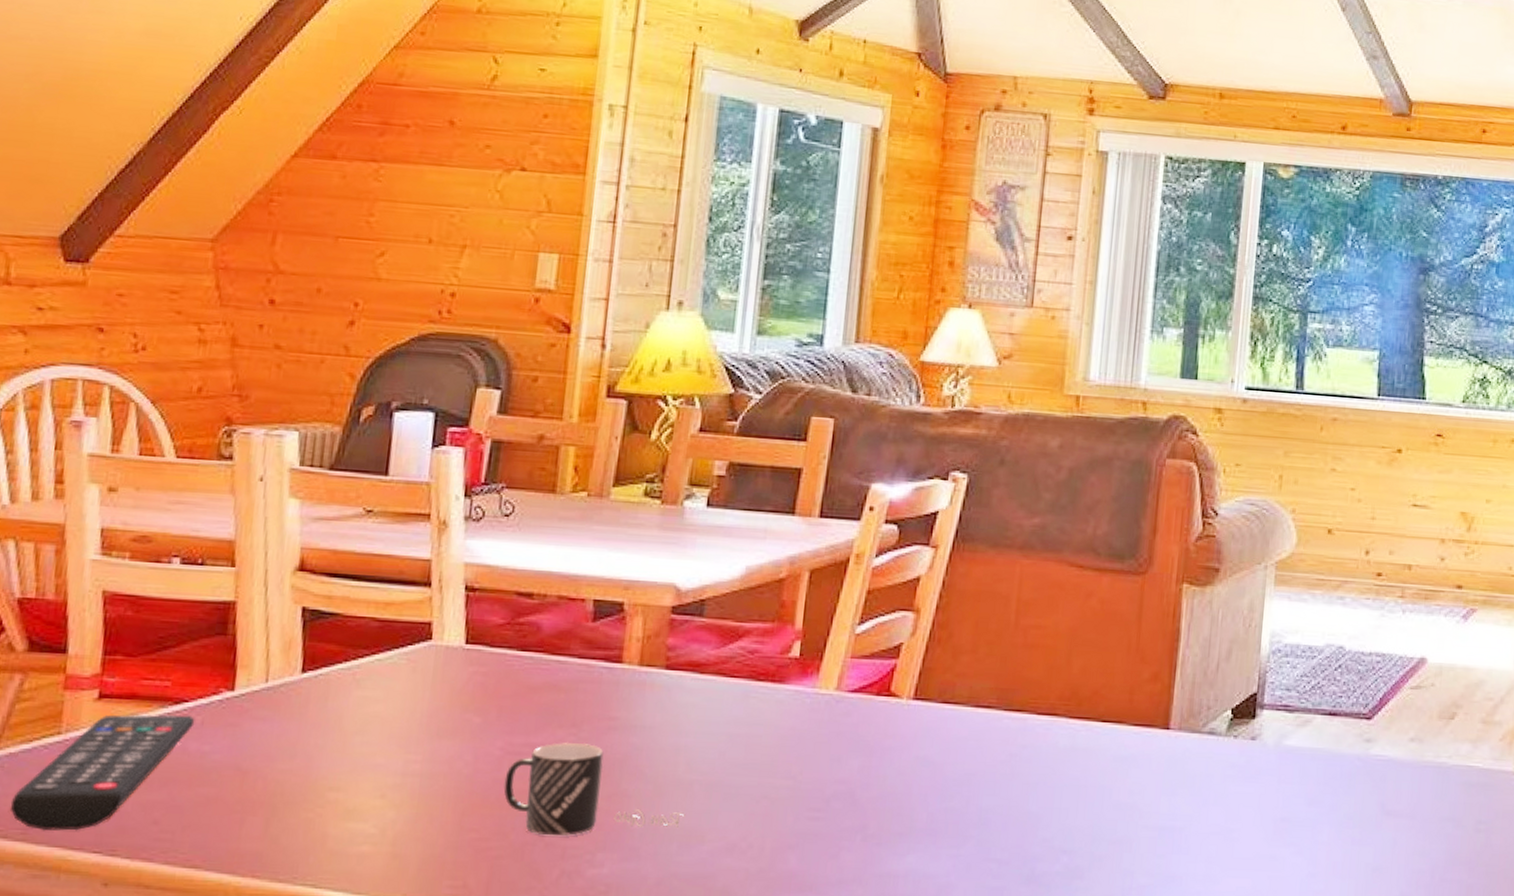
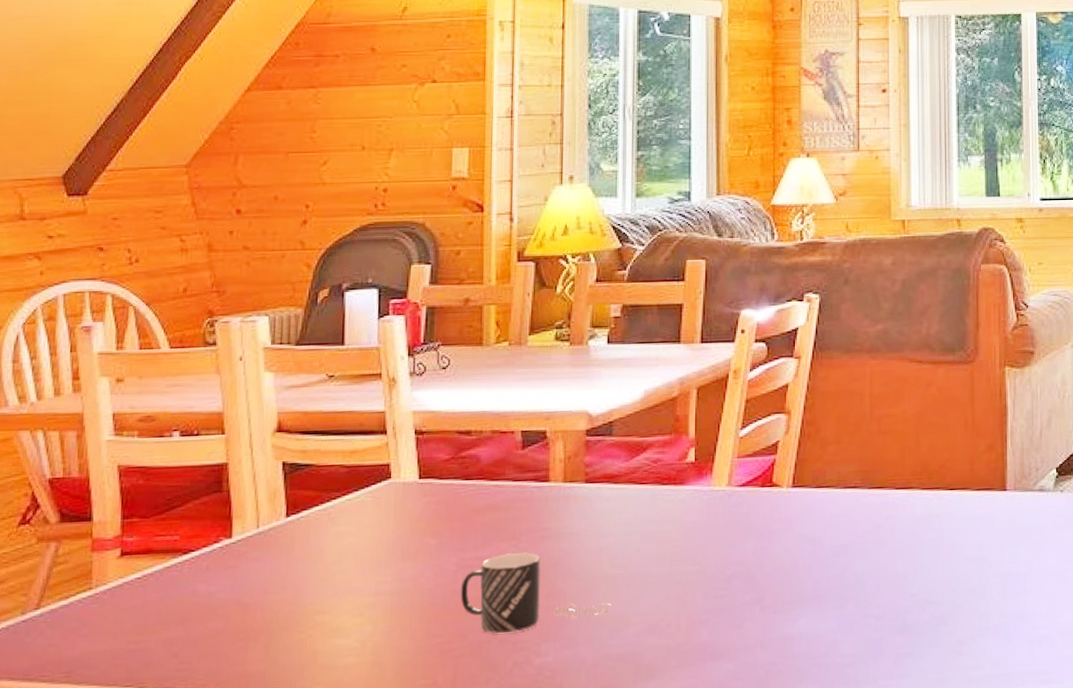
remote control: present [11,714,195,831] -> none [55,562,202,673]

